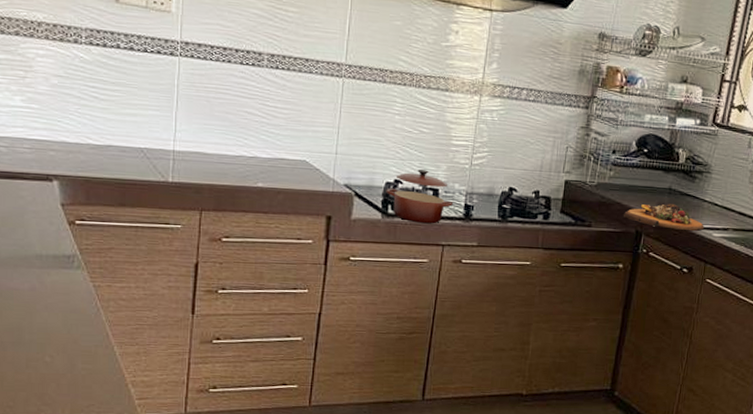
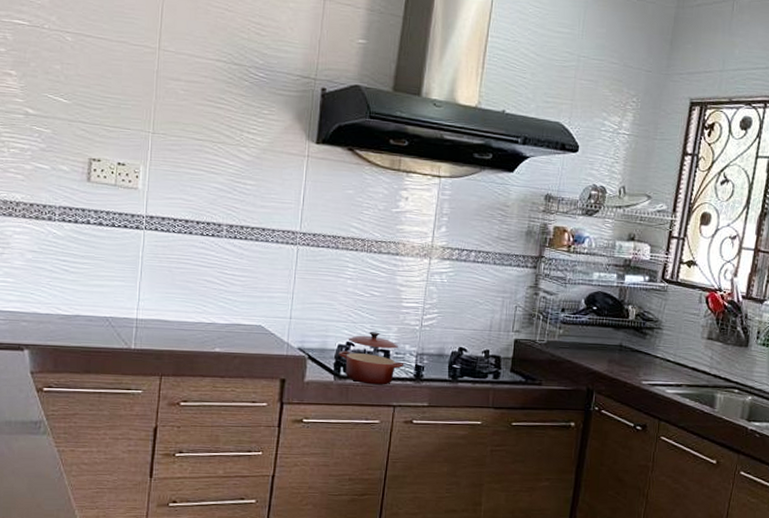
cutting board: present [623,204,704,231] -> none [573,361,657,387]

